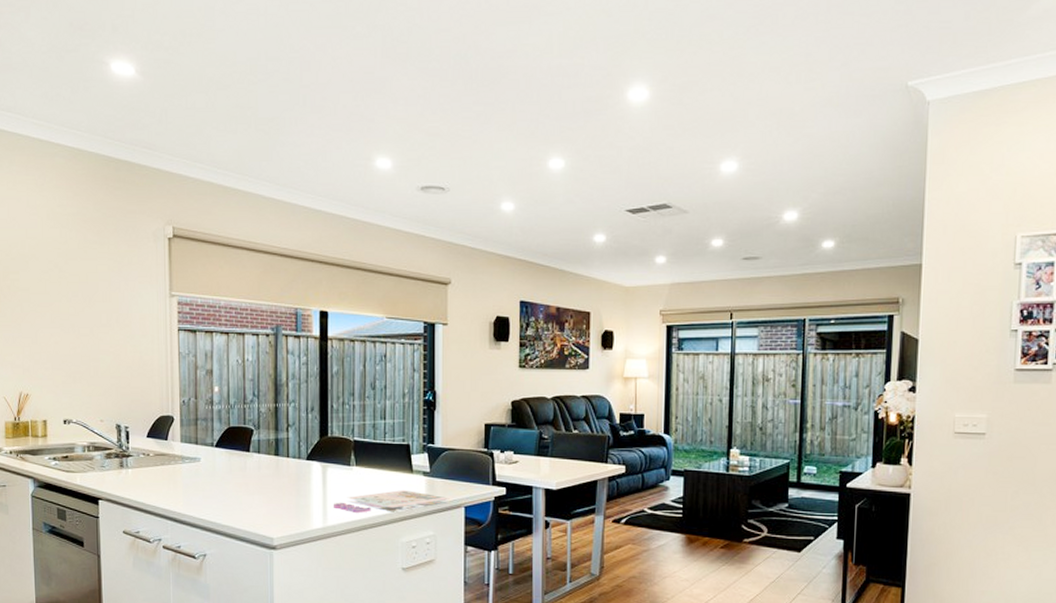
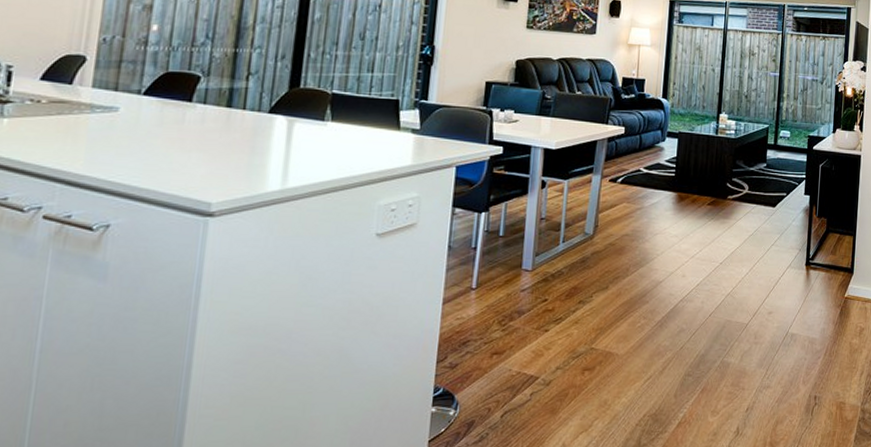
magazine: present [334,490,448,513] -> none [298,148,438,173]

